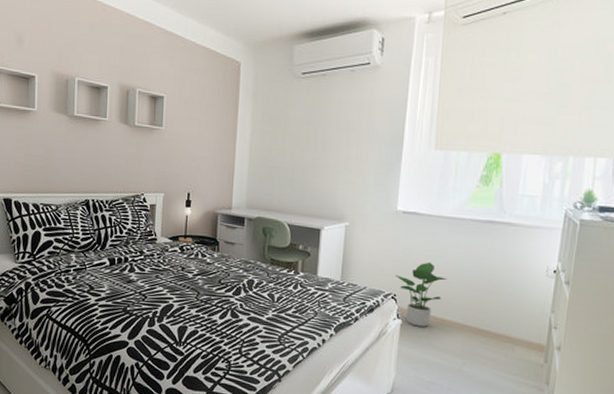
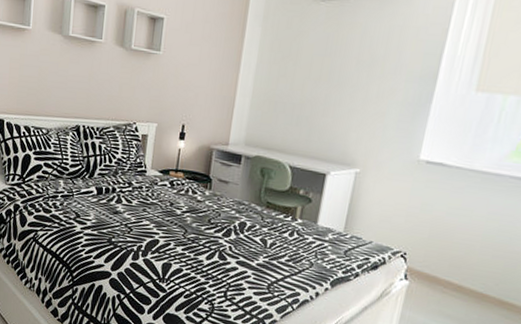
potted plant: present [396,262,447,327] -> none [409,220,471,292]

